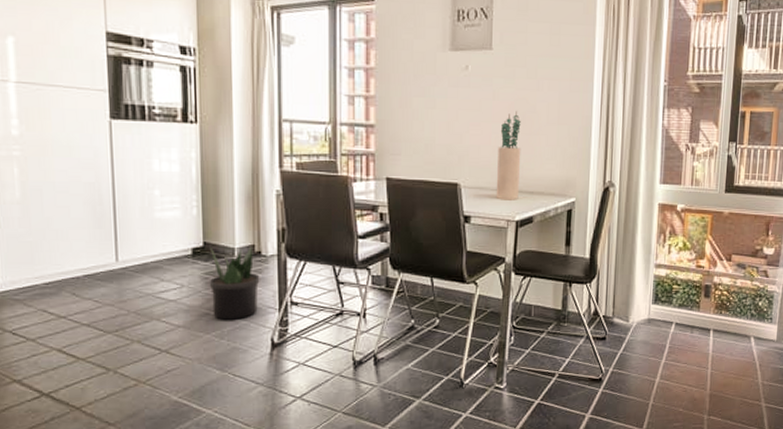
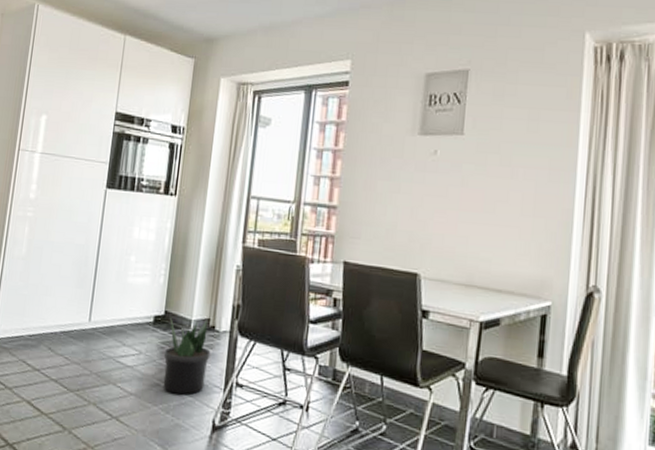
vase: present [496,111,521,200] -> none [458,200,491,298]

